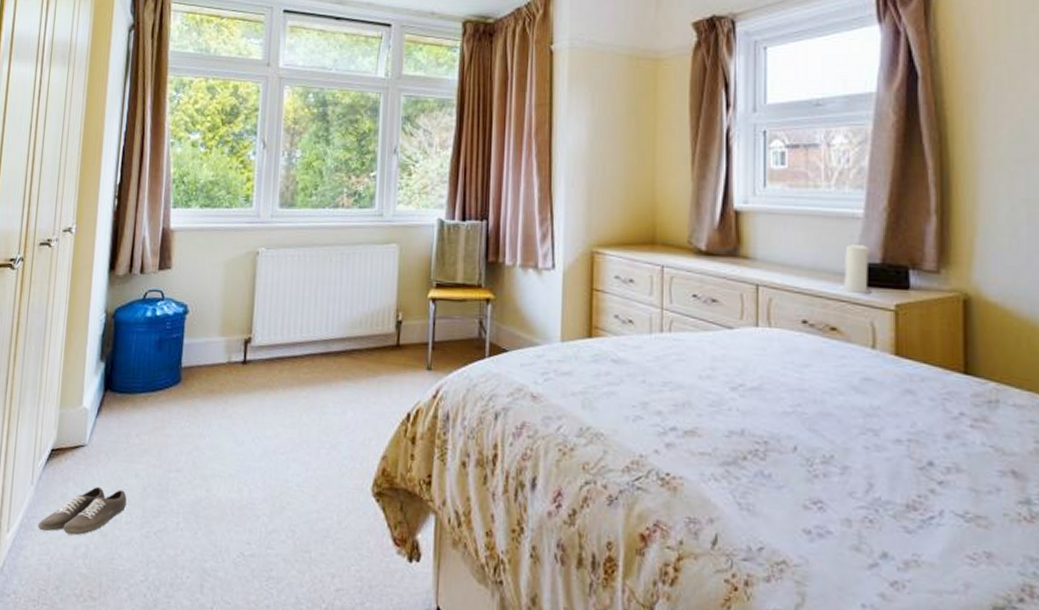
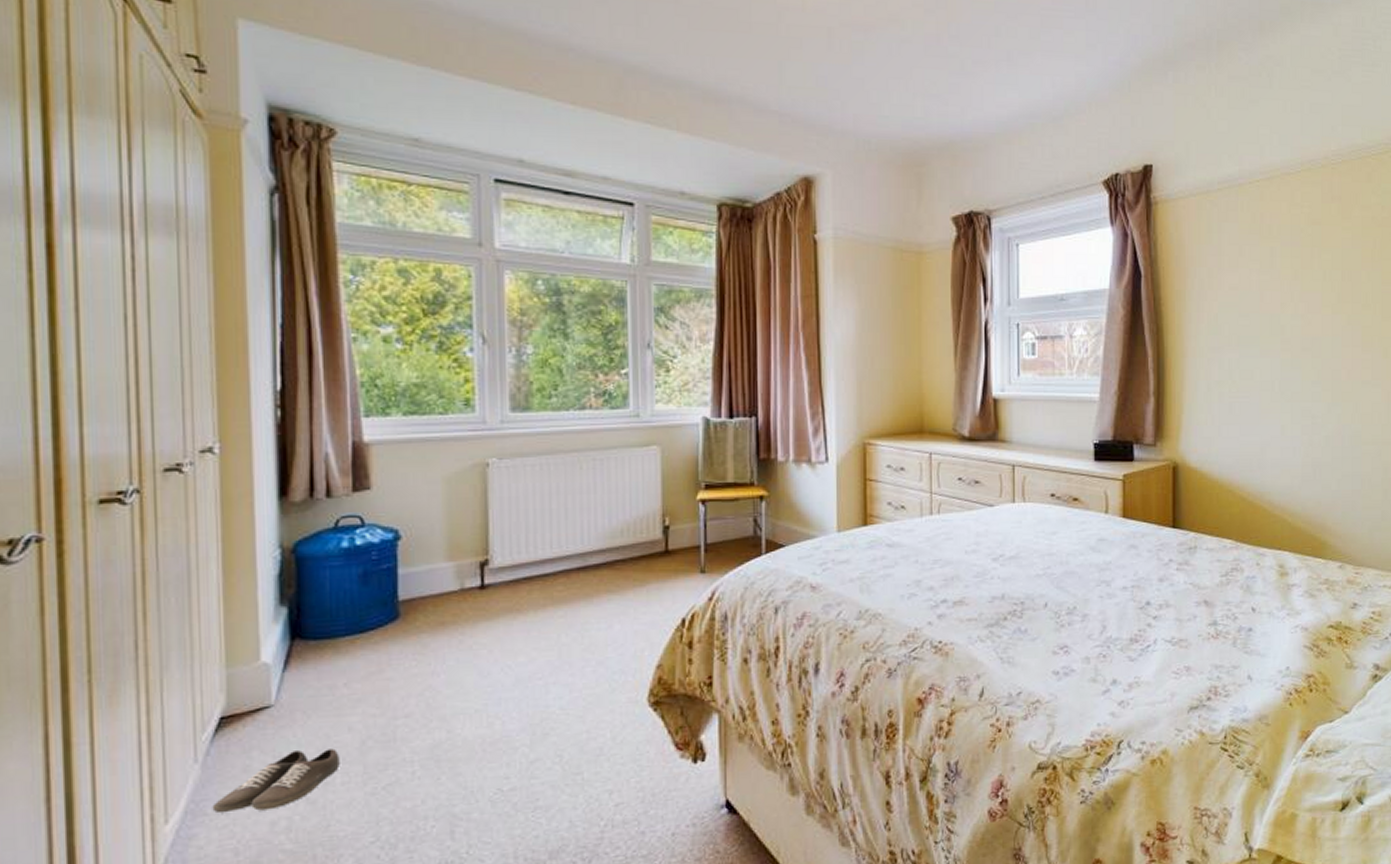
candle: present [840,245,870,295] -> none [1080,425,1104,468]

